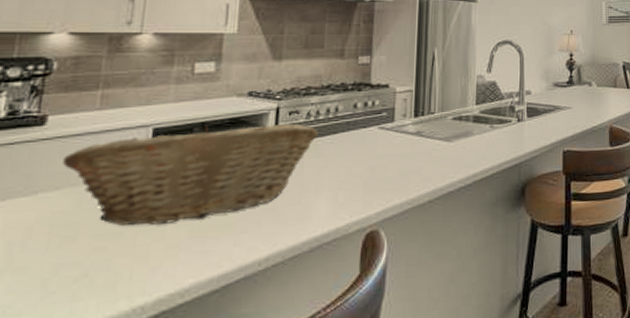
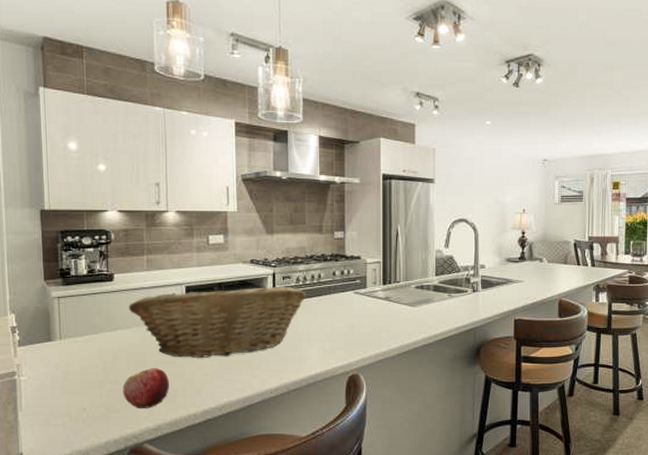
apple: none [31,242,110,306] -> present [122,367,169,408]

